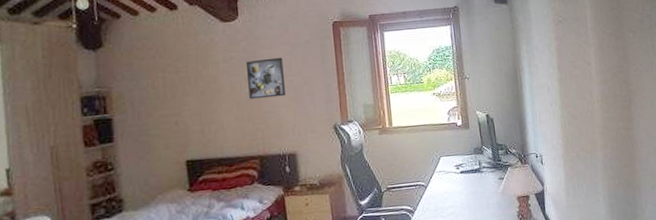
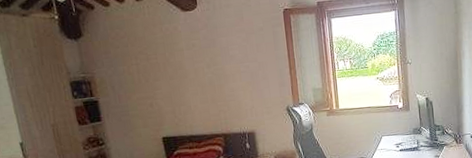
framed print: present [245,57,285,100] -> none [206,44,243,84]

